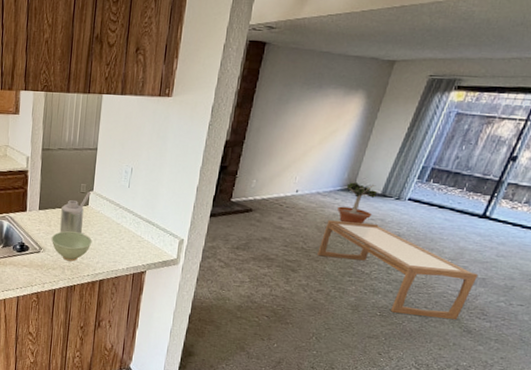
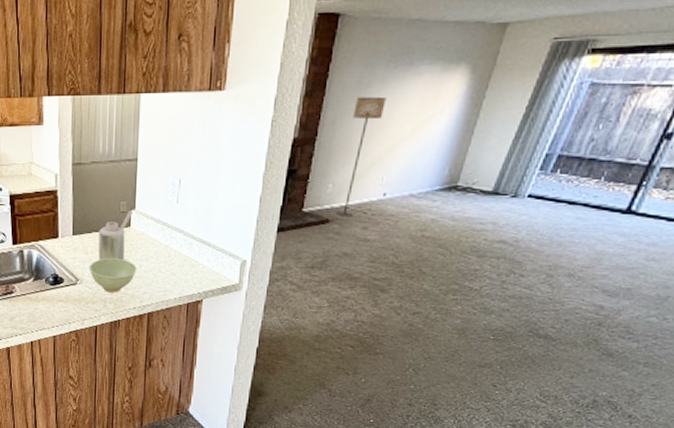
floor lamp: none [257,110,301,209] -> present [335,96,386,218]
coffee table: present [317,220,479,320] -> none [412,227,622,342]
potted tree: present [337,181,378,224] -> none [437,178,488,230]

